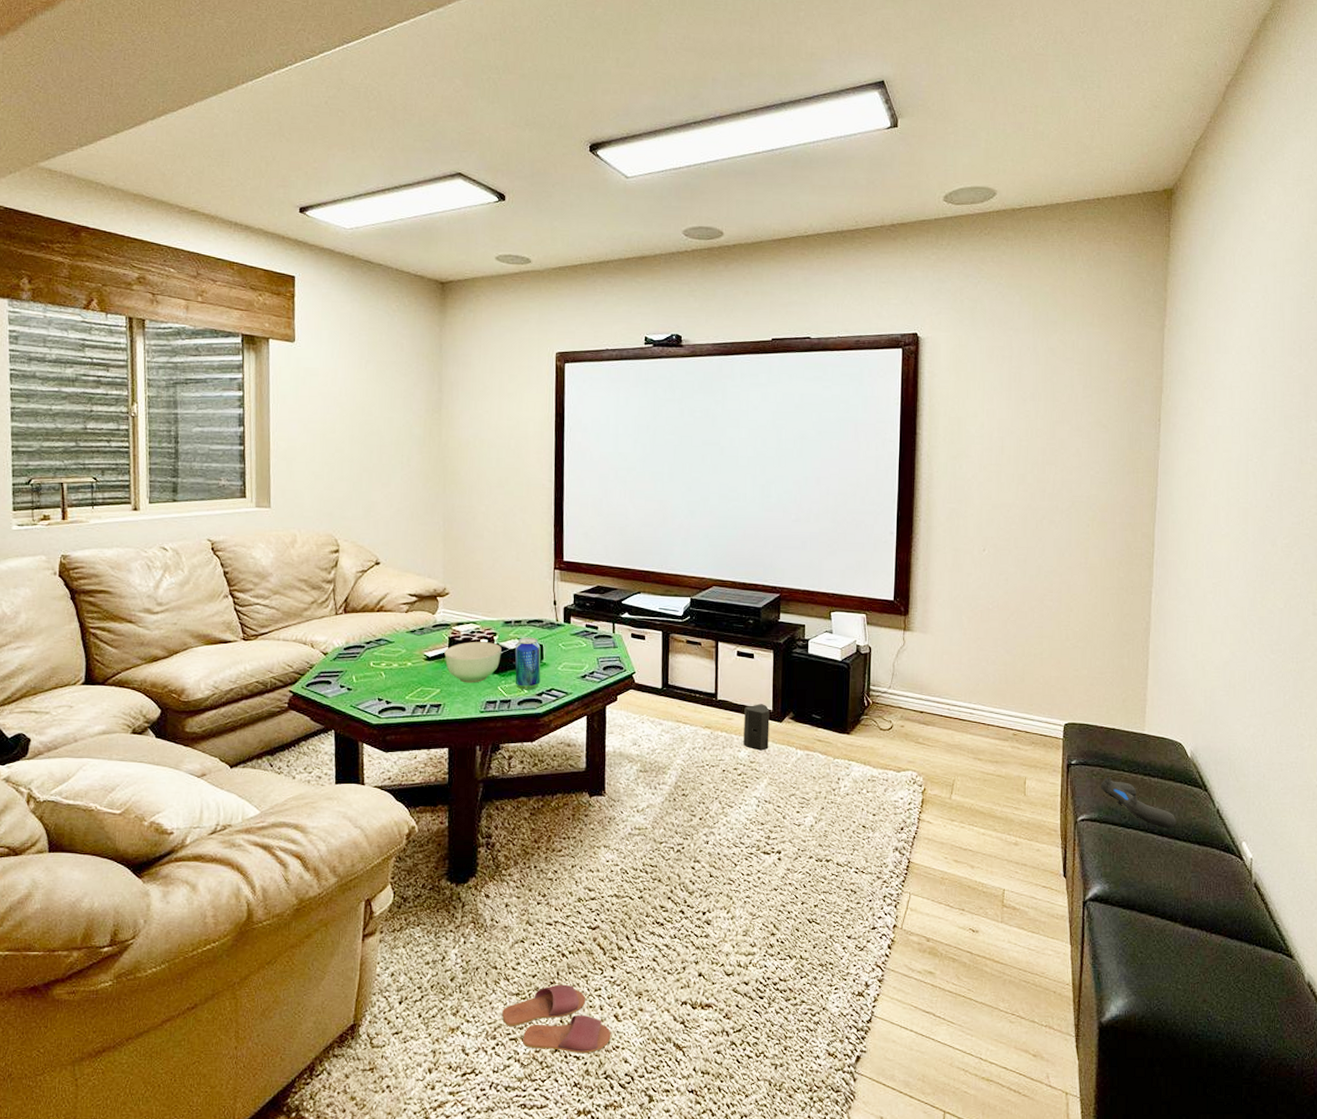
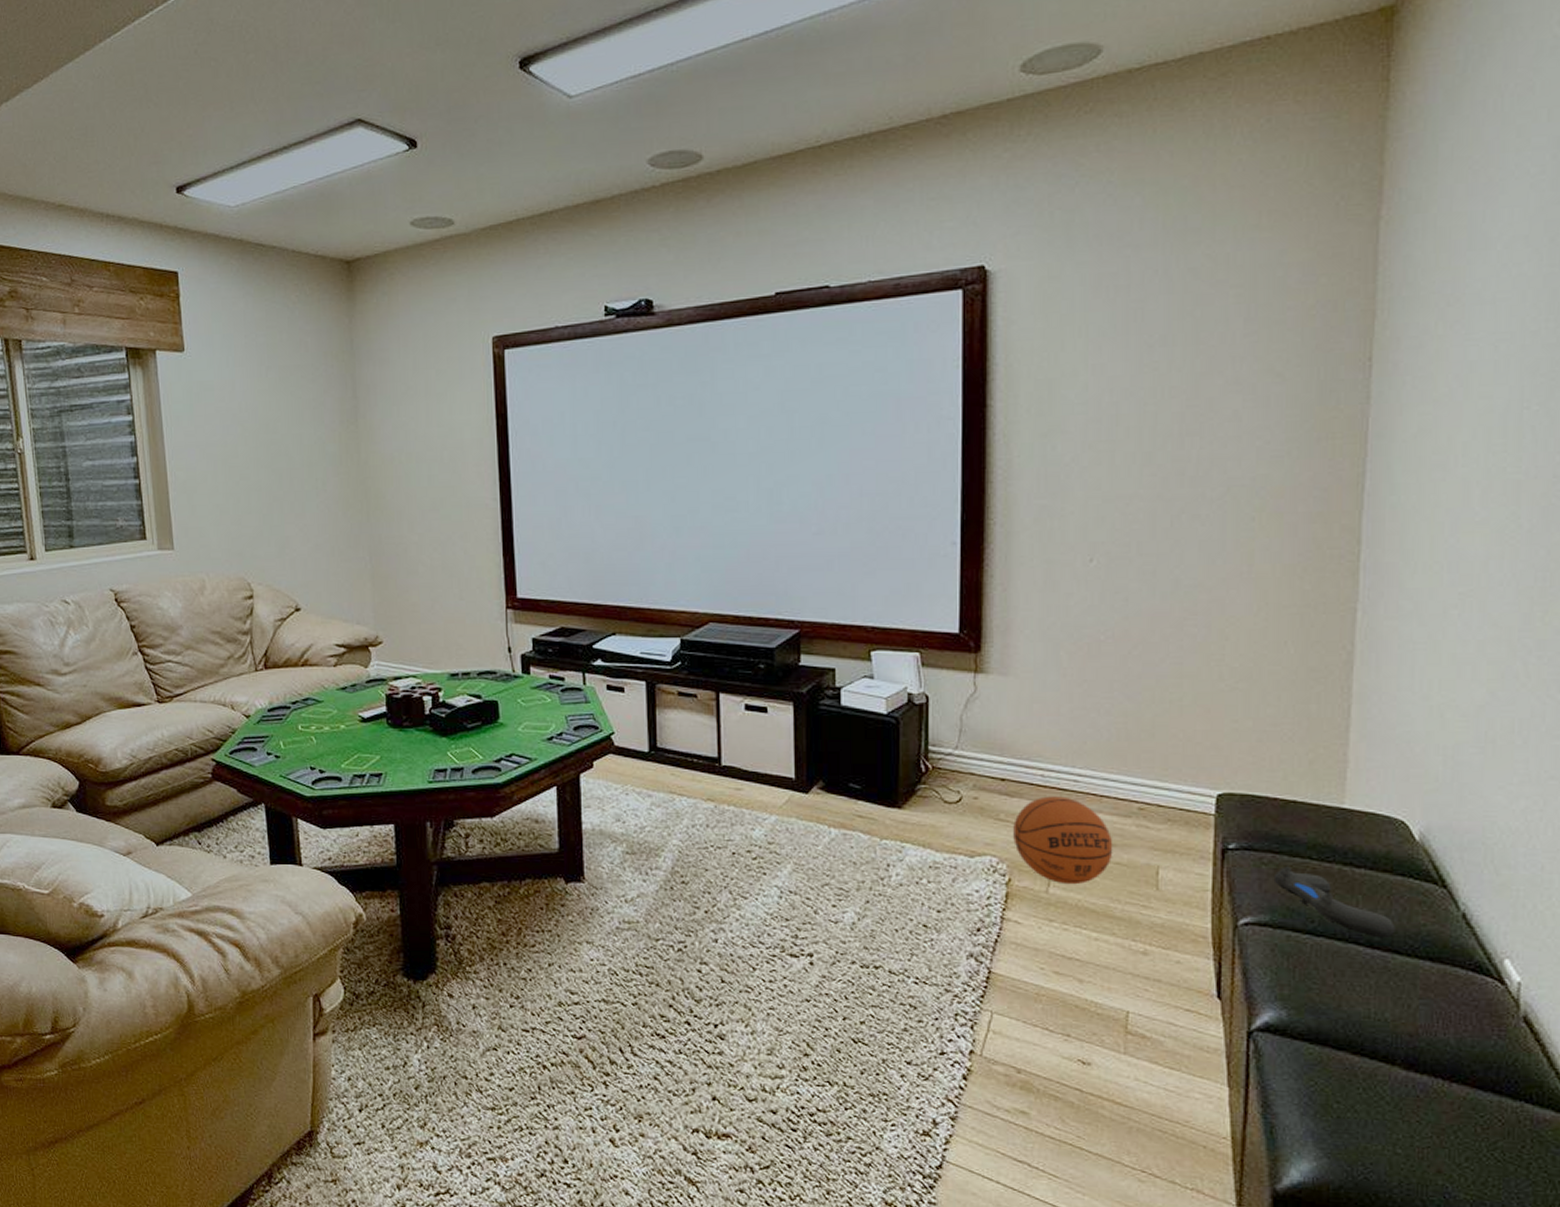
bowl: present [444,642,502,683] -> none [382,699,449,748]
slippers: present [502,984,611,1053] -> none [477,1100,607,1181]
beer can: present [514,637,541,690] -> none [464,692,498,756]
speaker: present [743,704,770,751] -> none [757,770,792,829]
basketball: none [928,725,996,793] -> present [1013,796,1113,885]

